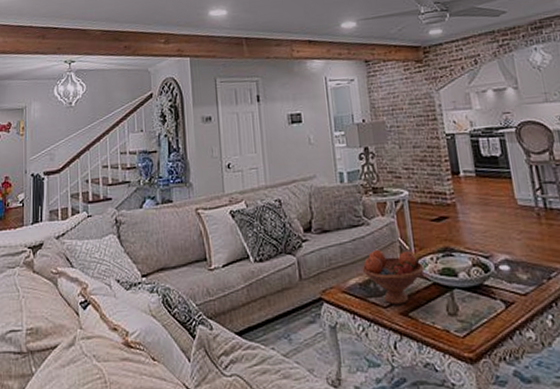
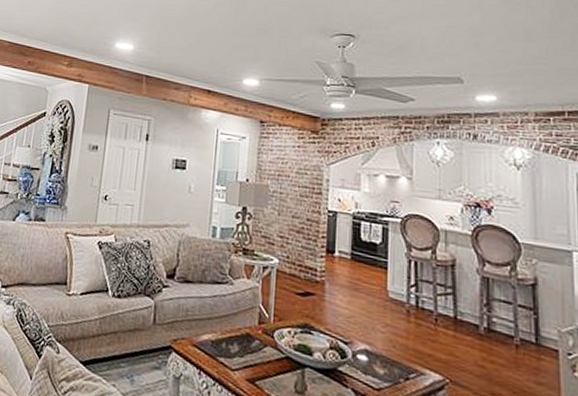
fruit bowl: present [361,250,424,305] -> none [217,311,280,371]

